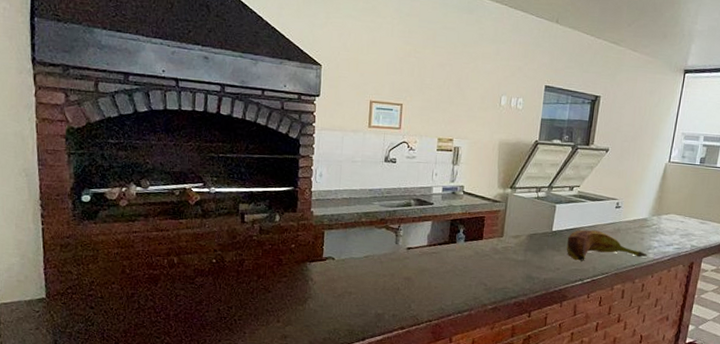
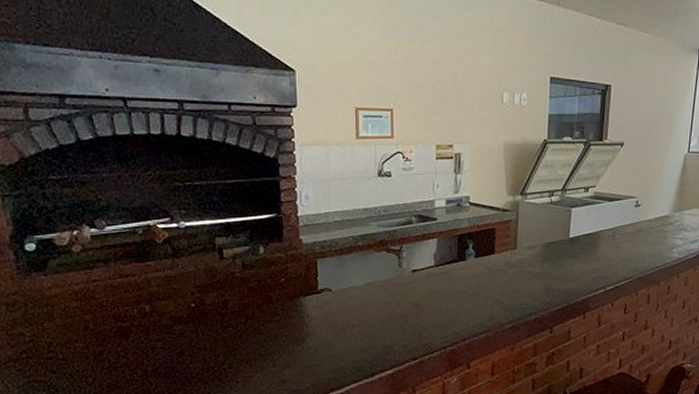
banana: present [566,230,647,261] -> none [585,233,671,268]

